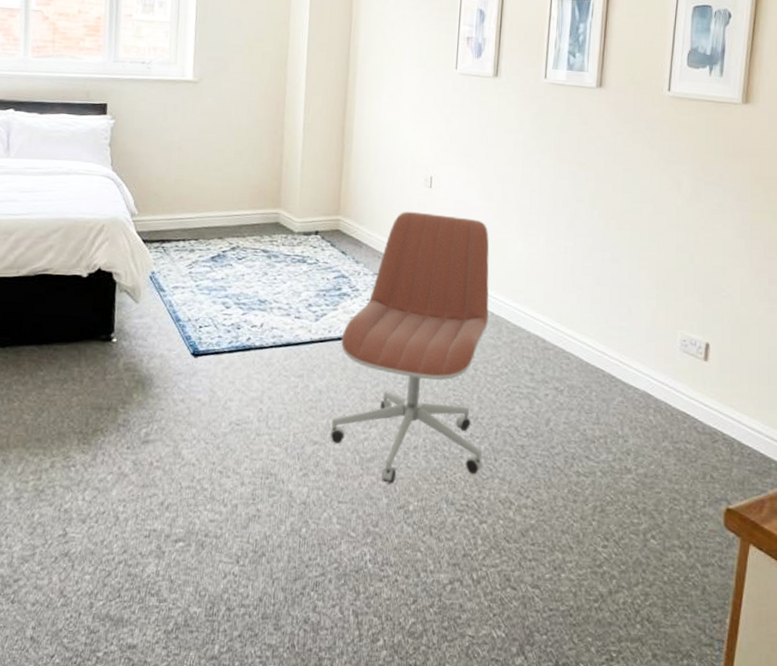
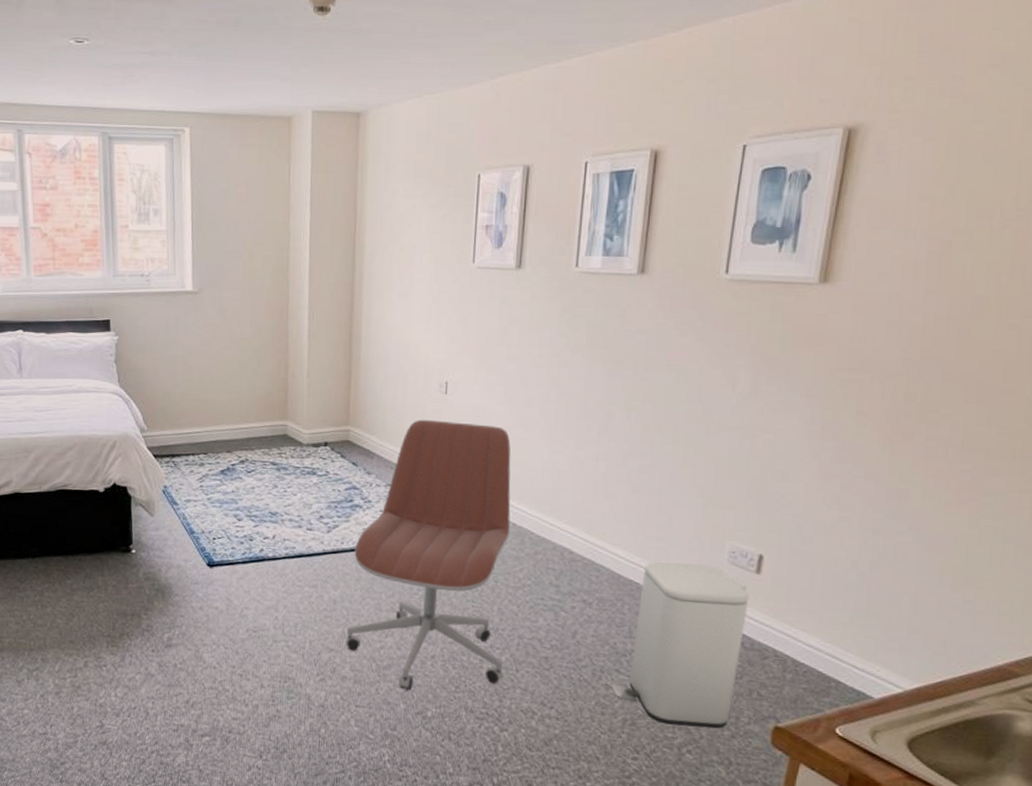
pedal bin: none [581,350,699,513] -> present [610,562,749,729]

